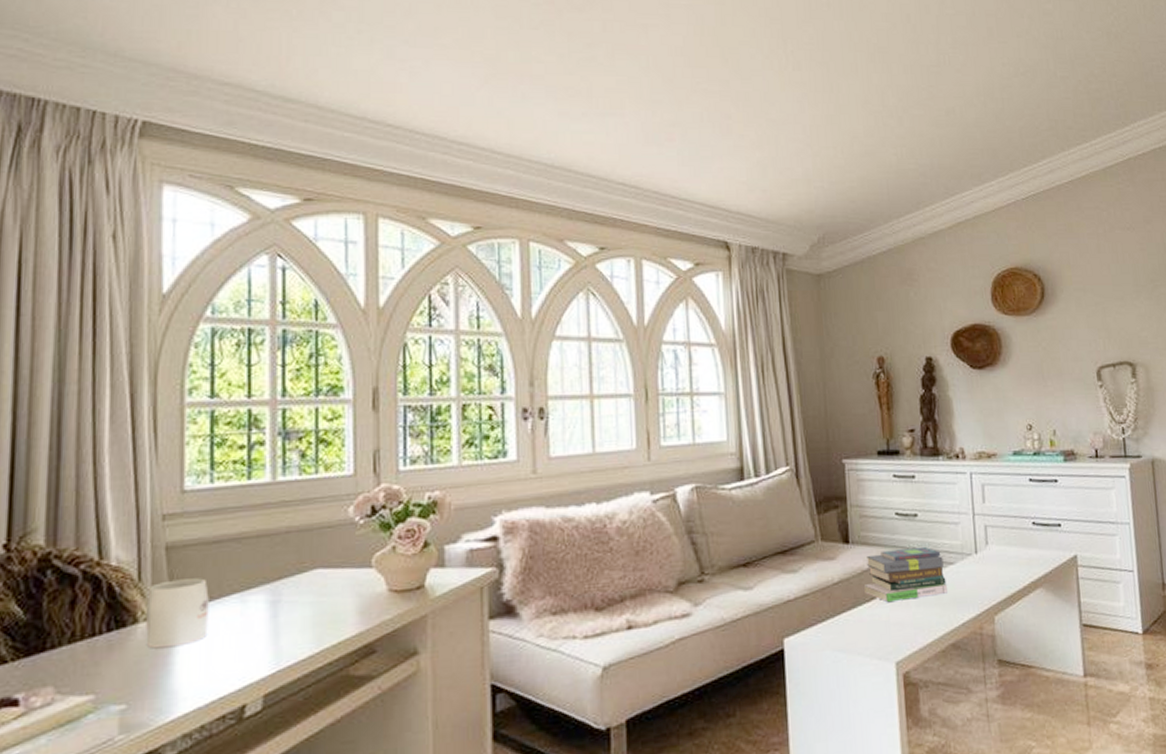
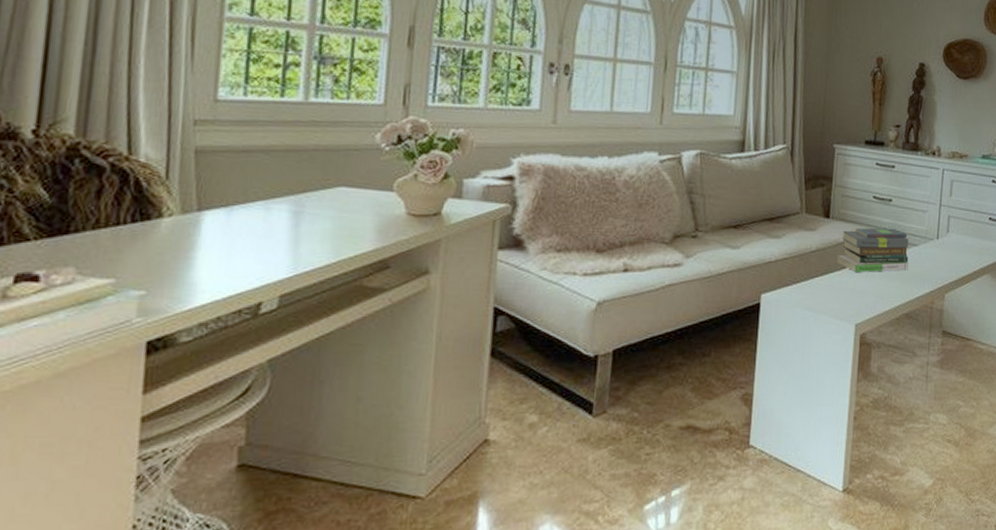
mug: present [146,578,209,649] -> none [169,182,235,244]

